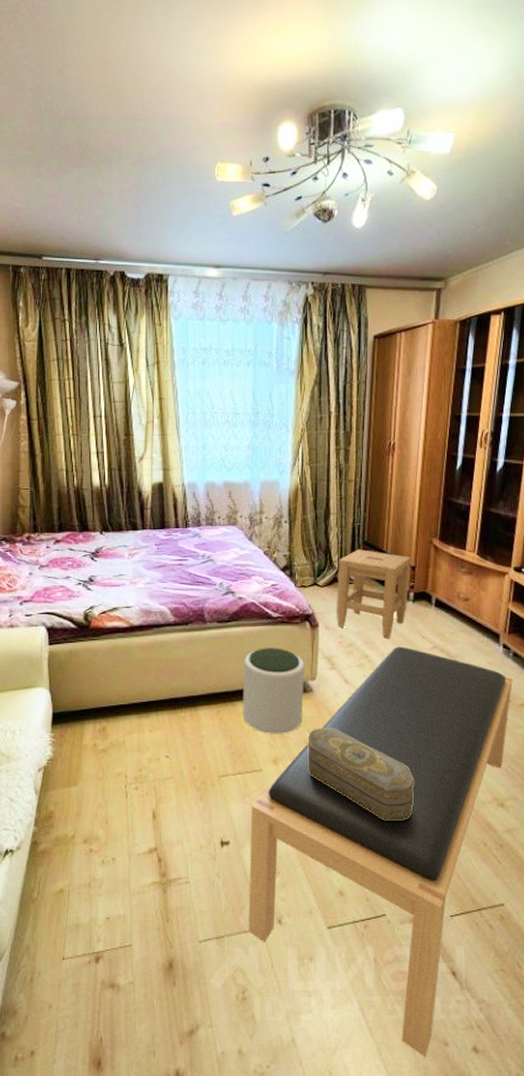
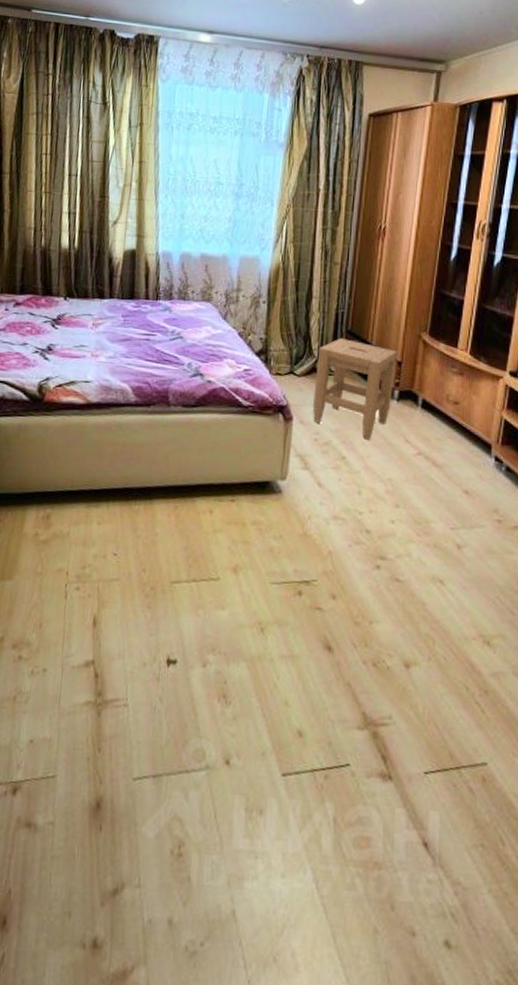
plant pot: present [243,648,305,734] -> none [202,439,275,539]
bench: present [248,646,513,1058] -> none [190,449,505,950]
decorative box: present [308,728,414,821] -> none [271,535,389,652]

